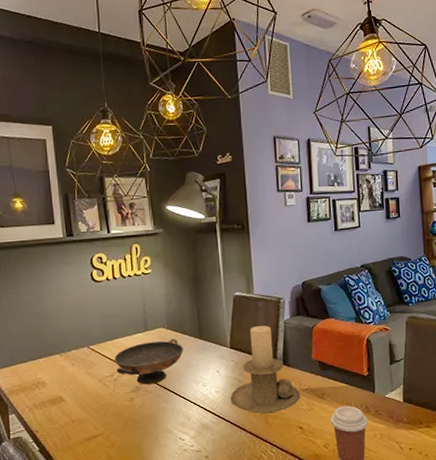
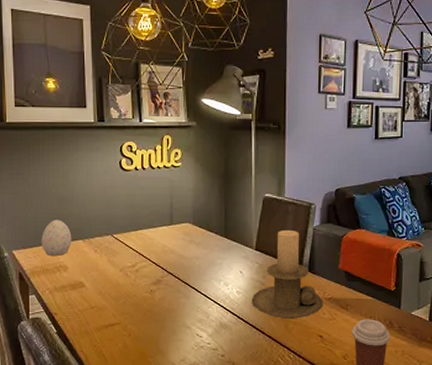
decorative egg: none [17,336,49,373] -> present [41,220,72,256]
decorative bowl: present [114,338,184,385] -> none [137,235,208,279]

